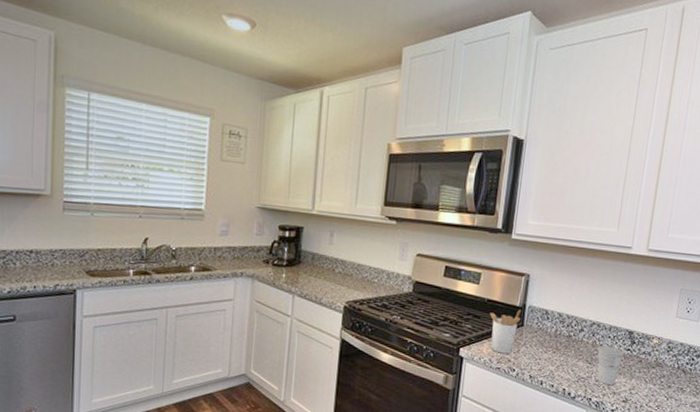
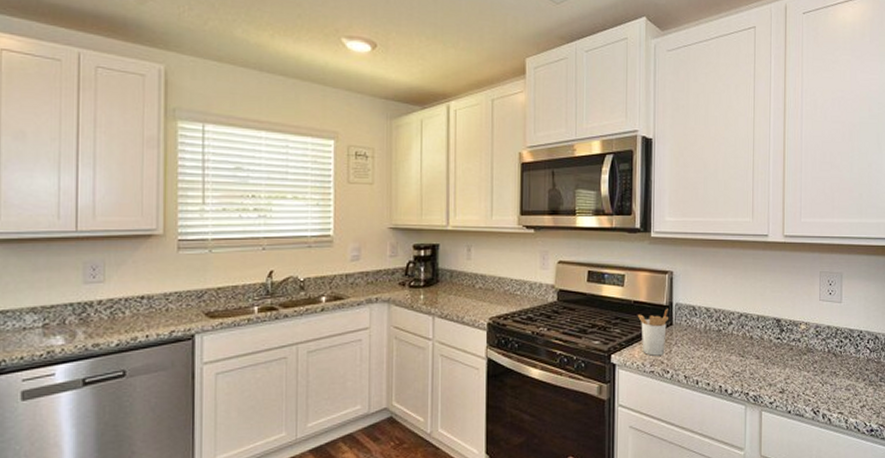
cup: present [597,346,625,385] -> none [747,337,775,377]

